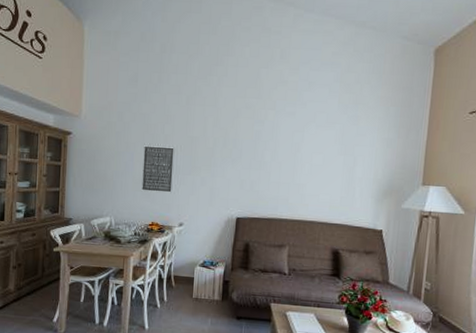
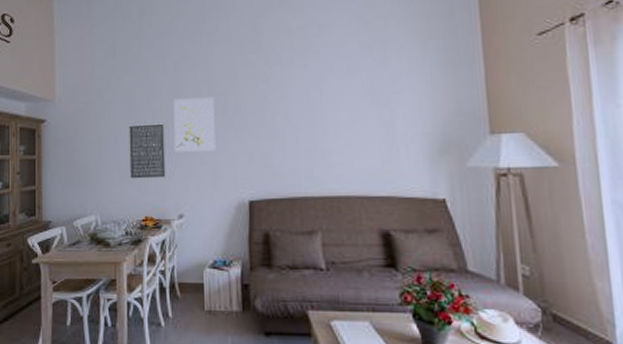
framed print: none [180,128,217,175] -> present [173,96,216,152]

